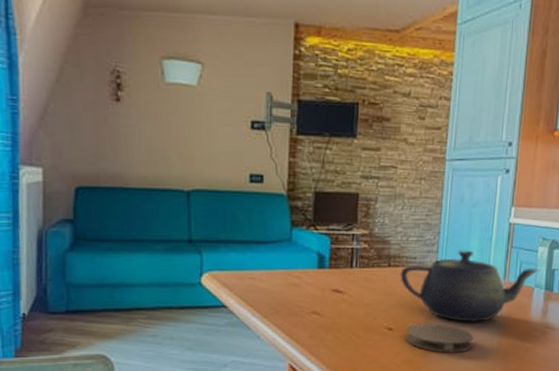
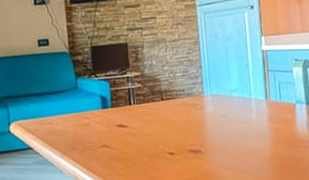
teapot: present [400,250,540,322] -> none [172,78,298,141]
coaster: present [406,324,474,353] -> none [186,144,248,170]

